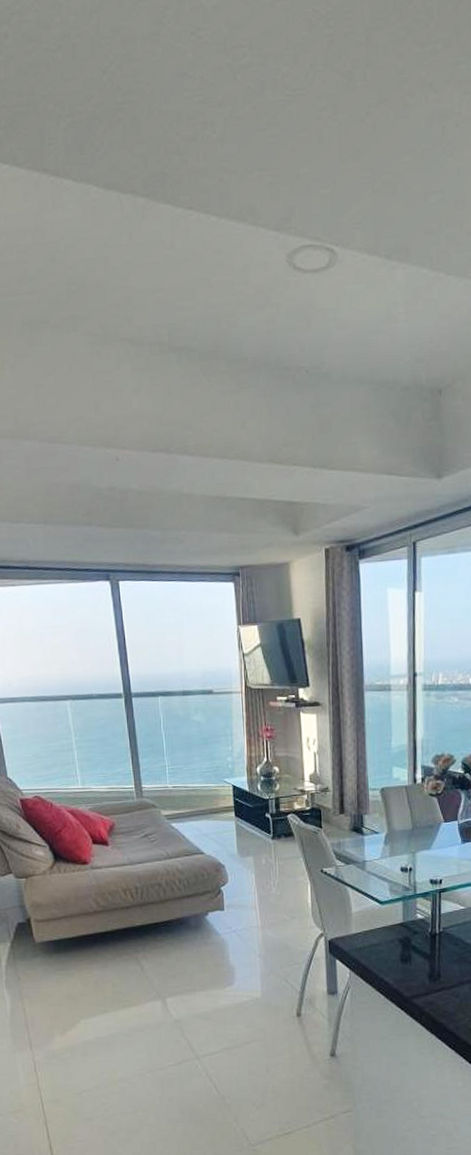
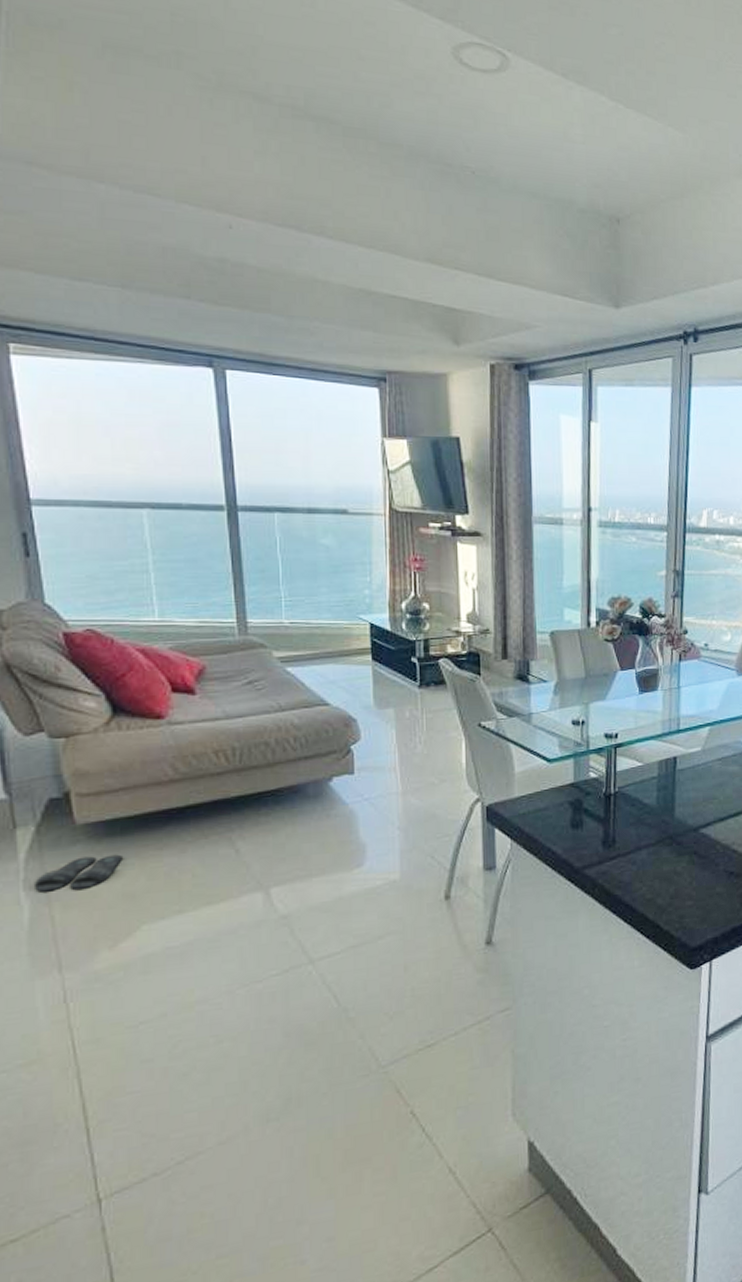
slippers: none [12,966,66,991] -> present [35,854,123,892]

